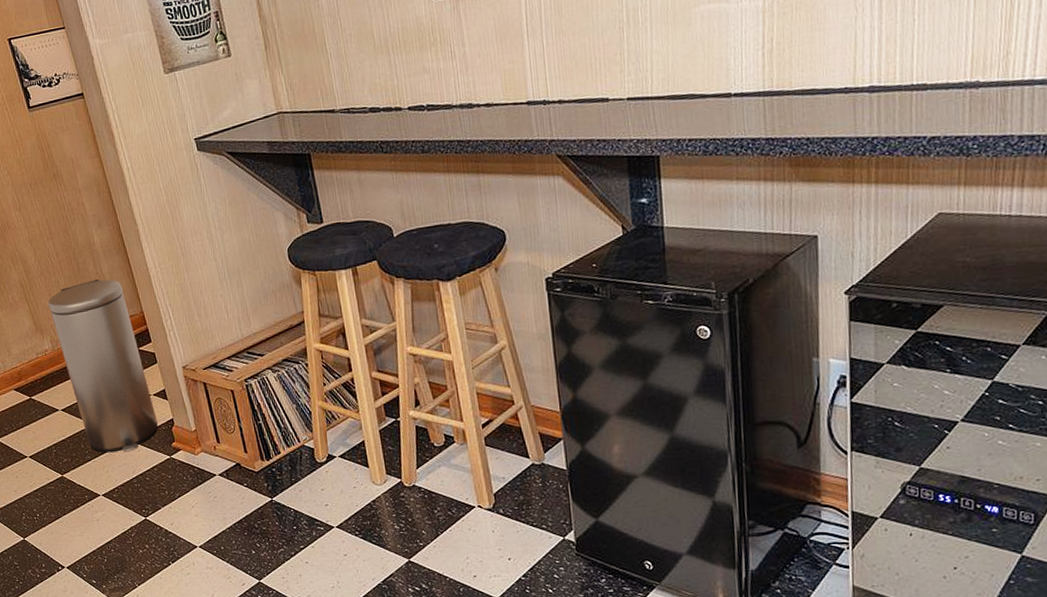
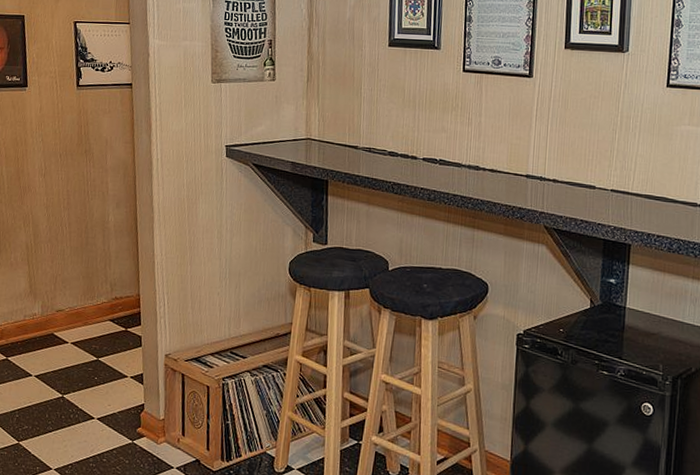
pedal bin: present [47,279,158,453] -> none [48,255,128,430]

